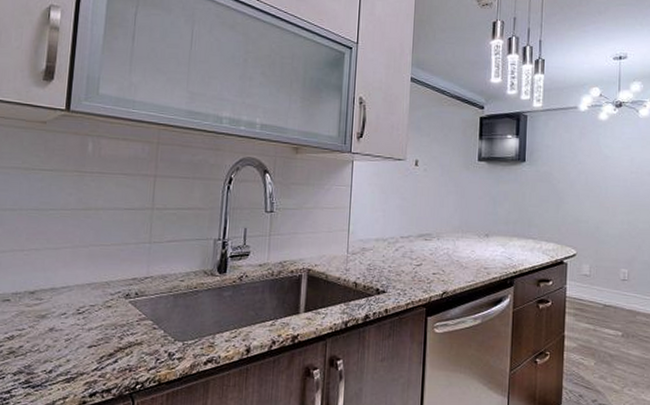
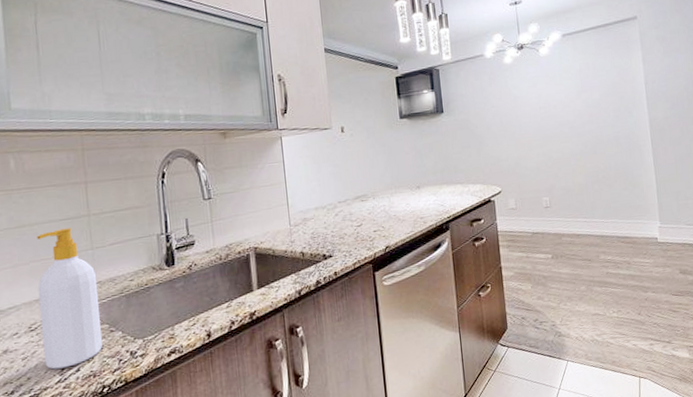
soap bottle: none [86,217,150,357] -> present [37,228,102,369]

